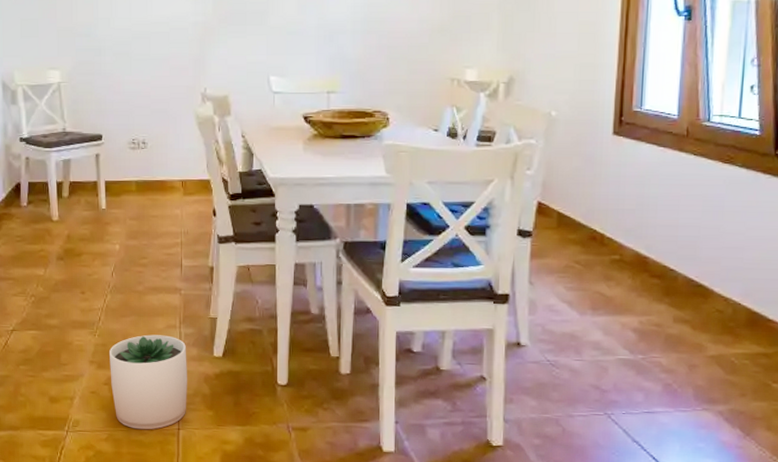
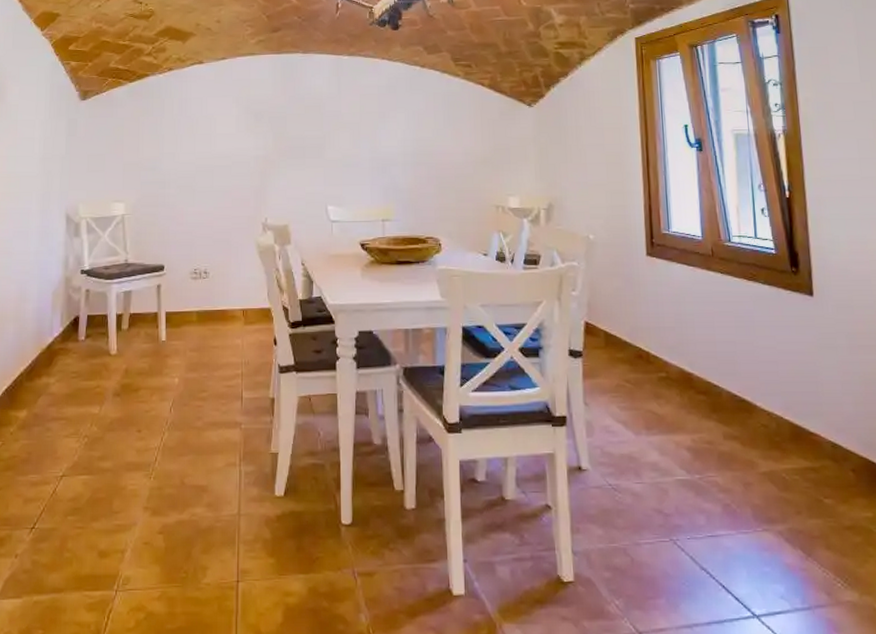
planter: present [110,334,187,430] -> none [165,474,247,584]

